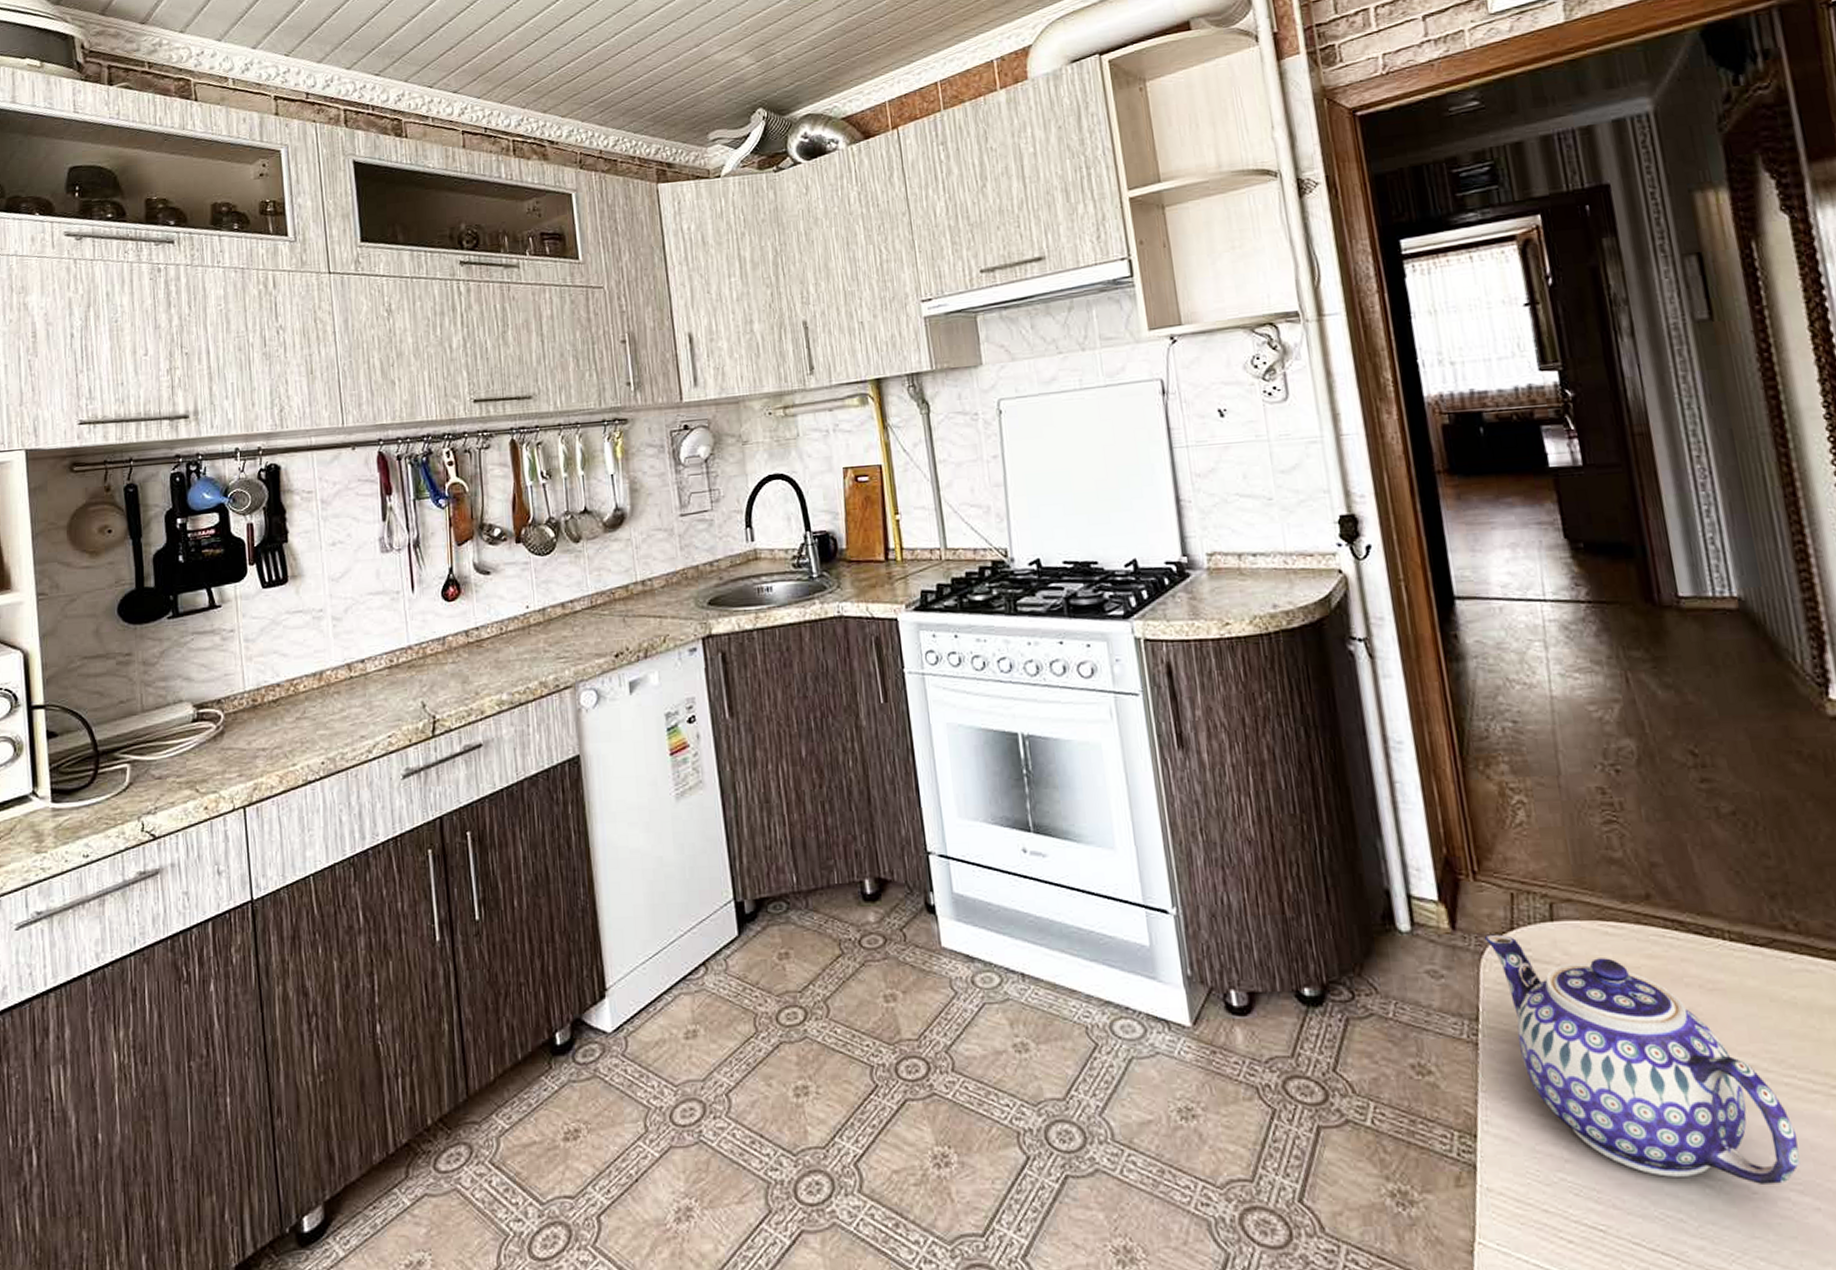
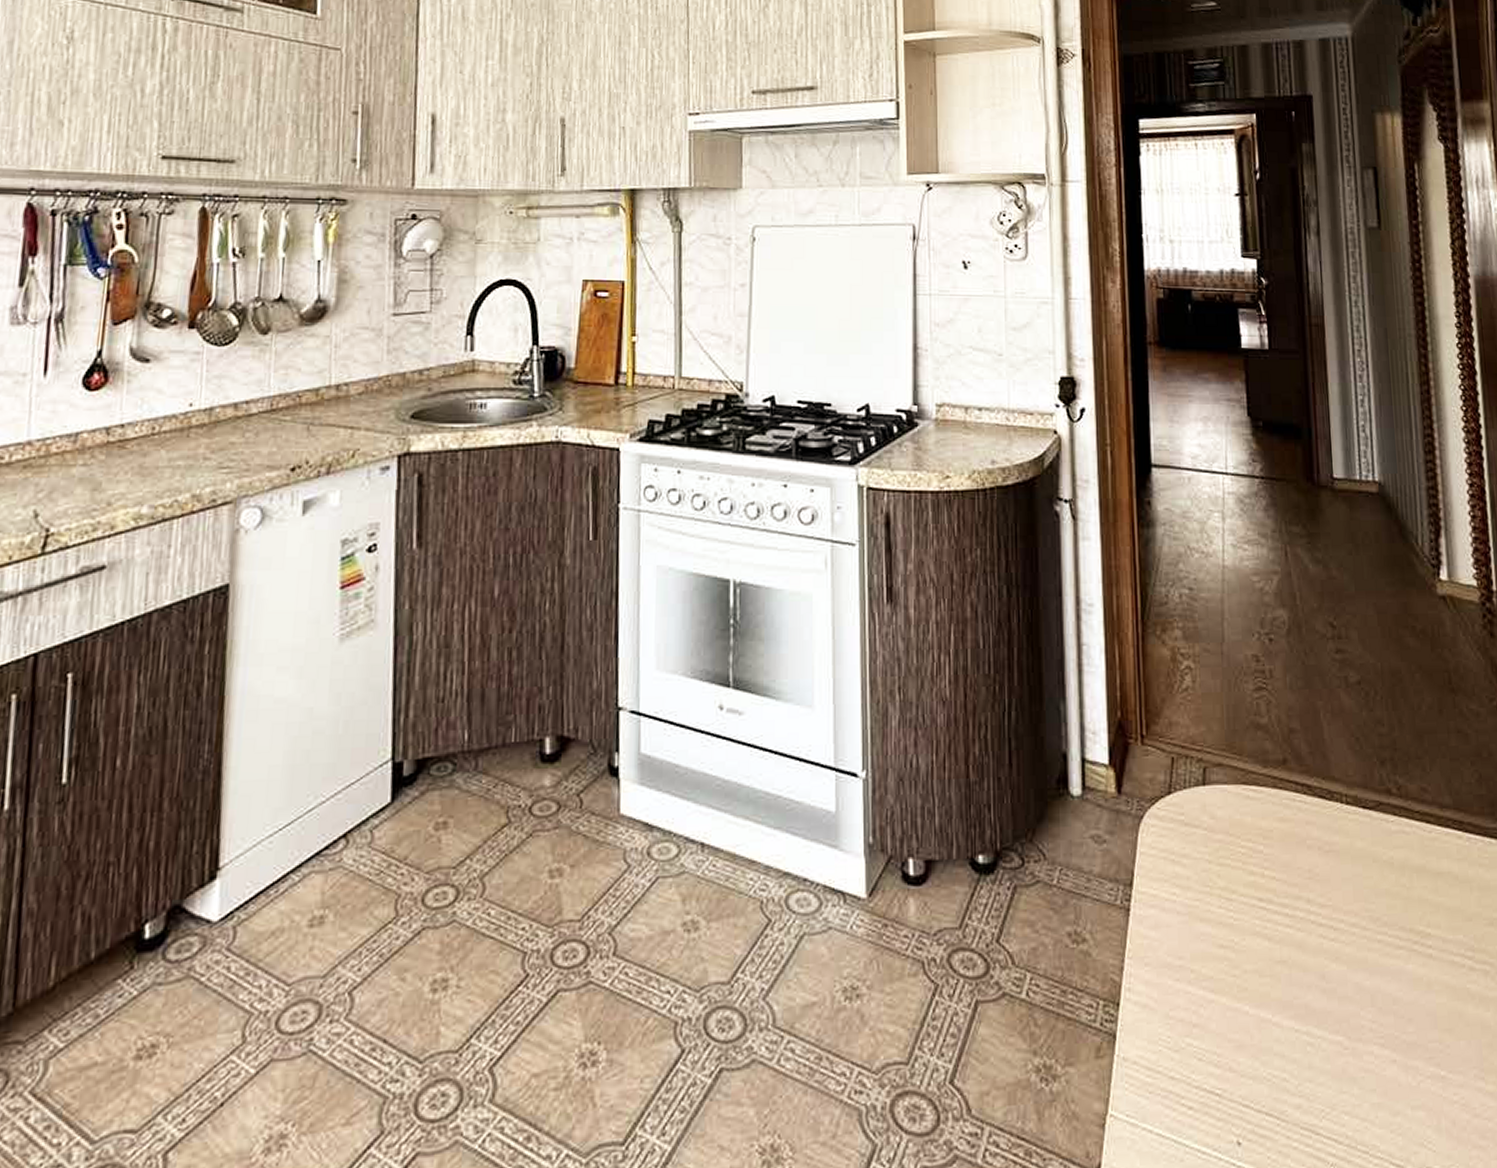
teapot: present [1485,934,1800,1184] -> none [1146,798,1384,1040]

